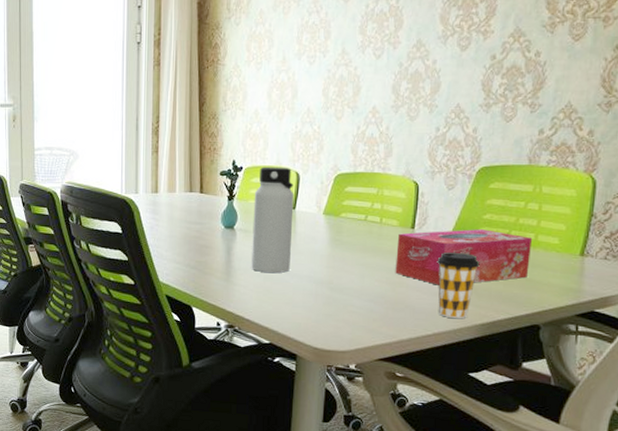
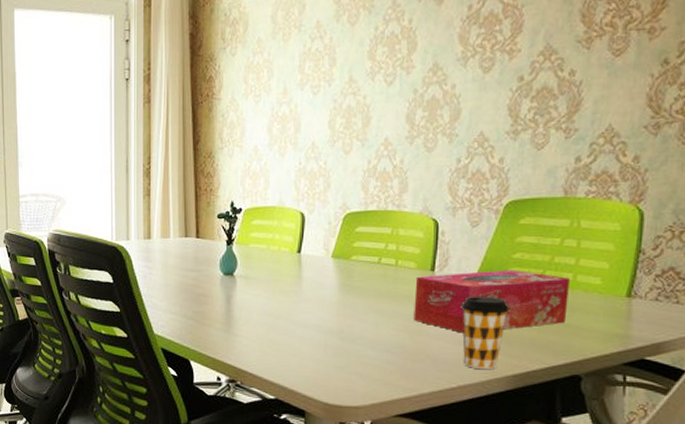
water bottle: present [251,166,294,273] -> none [253,207,299,322]

